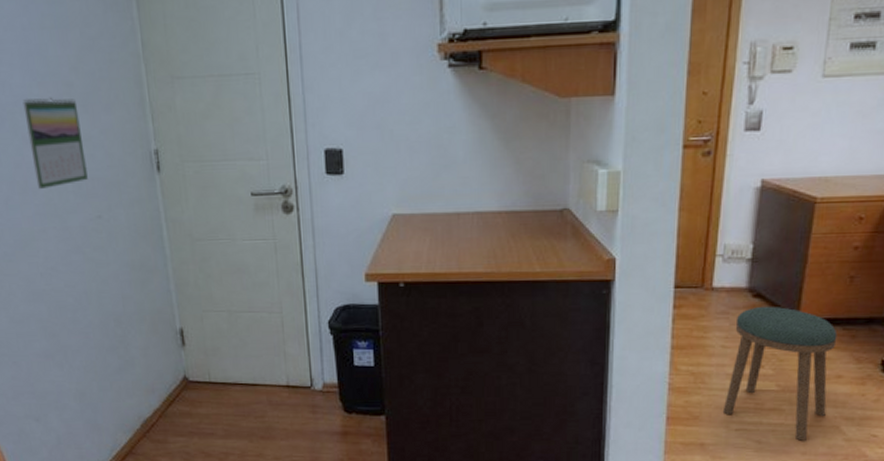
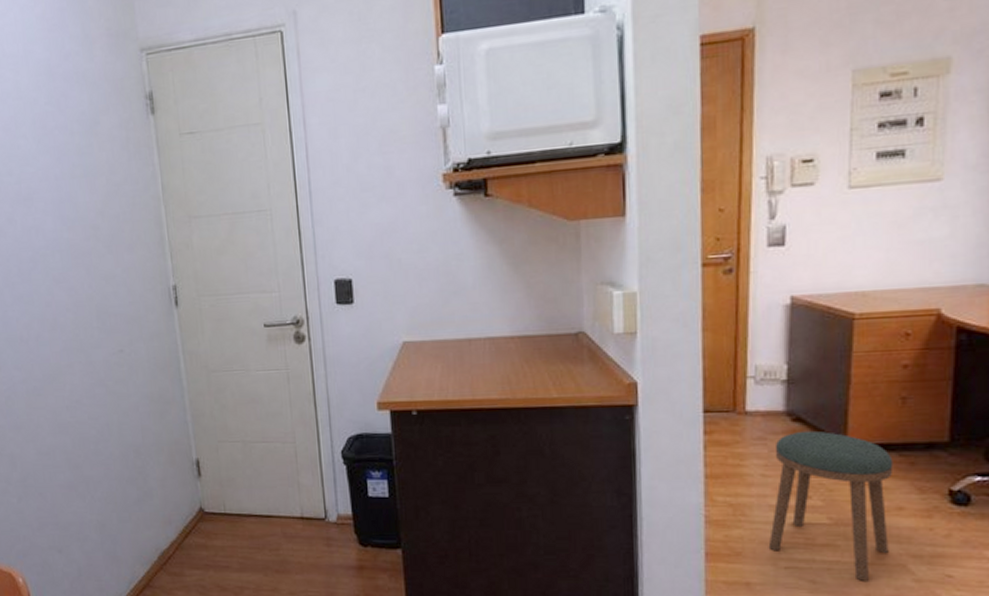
calendar: present [22,97,88,189] -> none [54,239,111,326]

